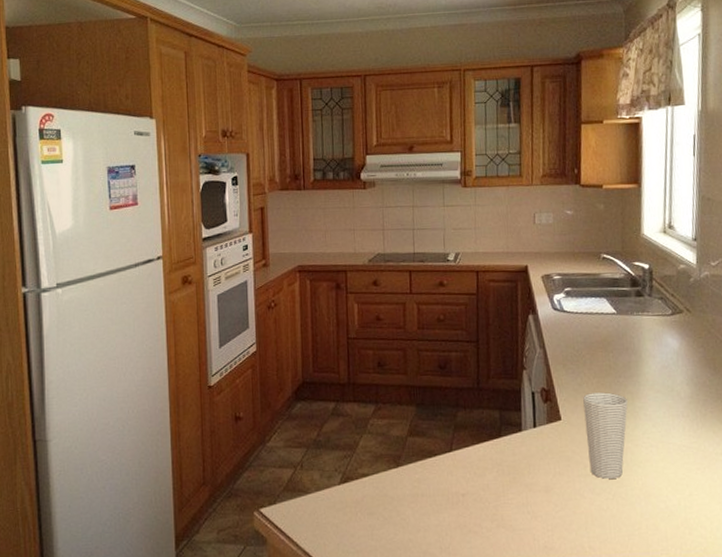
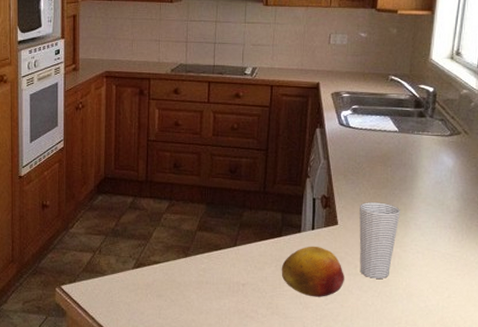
fruit: none [503,445,574,504] -> present [281,246,344,297]

